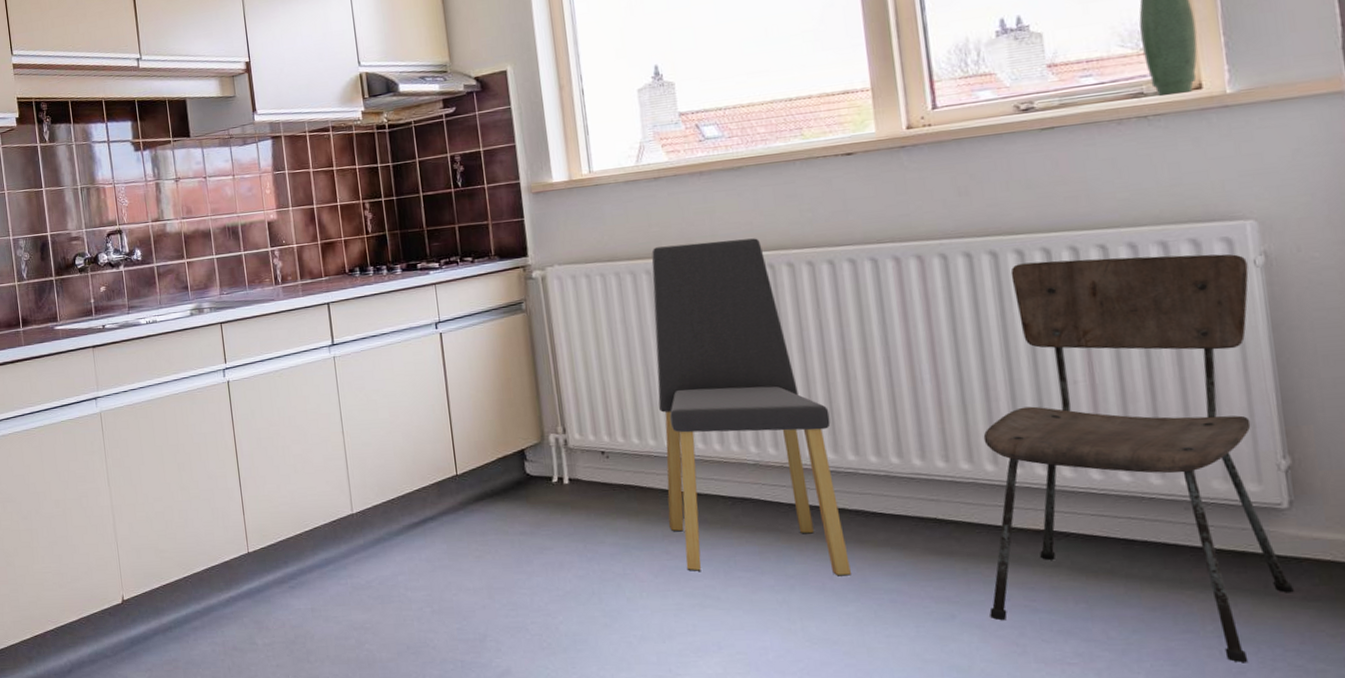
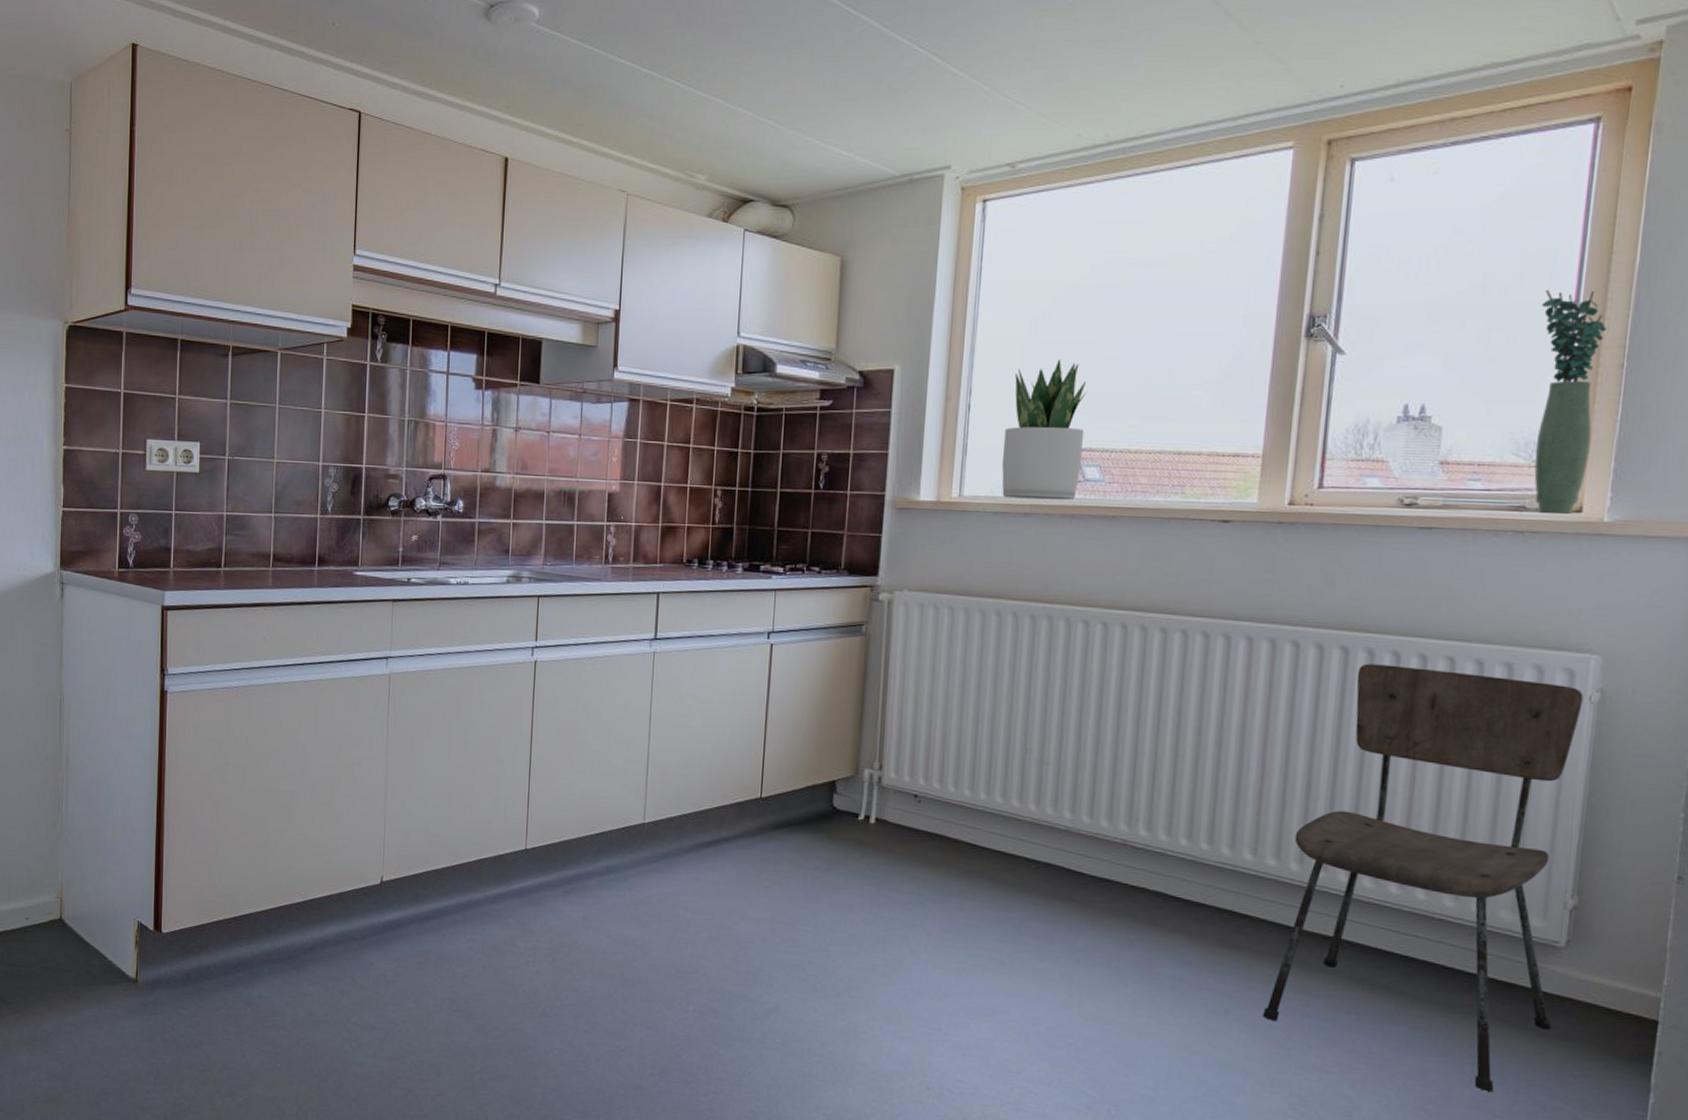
planter: none [620,35,700,167] -> present [1001,359,1088,501]
dining chair: present [651,238,851,576] -> none [968,588,1151,957]

